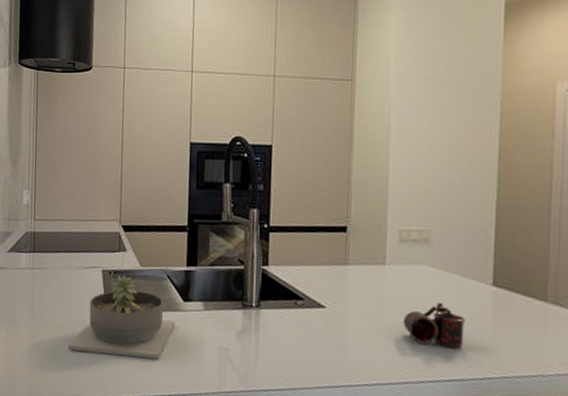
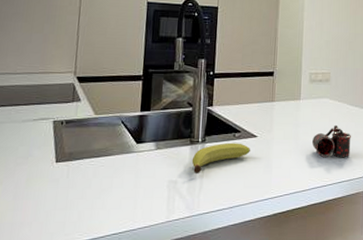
succulent planter: present [67,275,175,359] -> none [9,124,128,206]
fruit: none [244,311,317,343] -> present [191,143,250,173]

